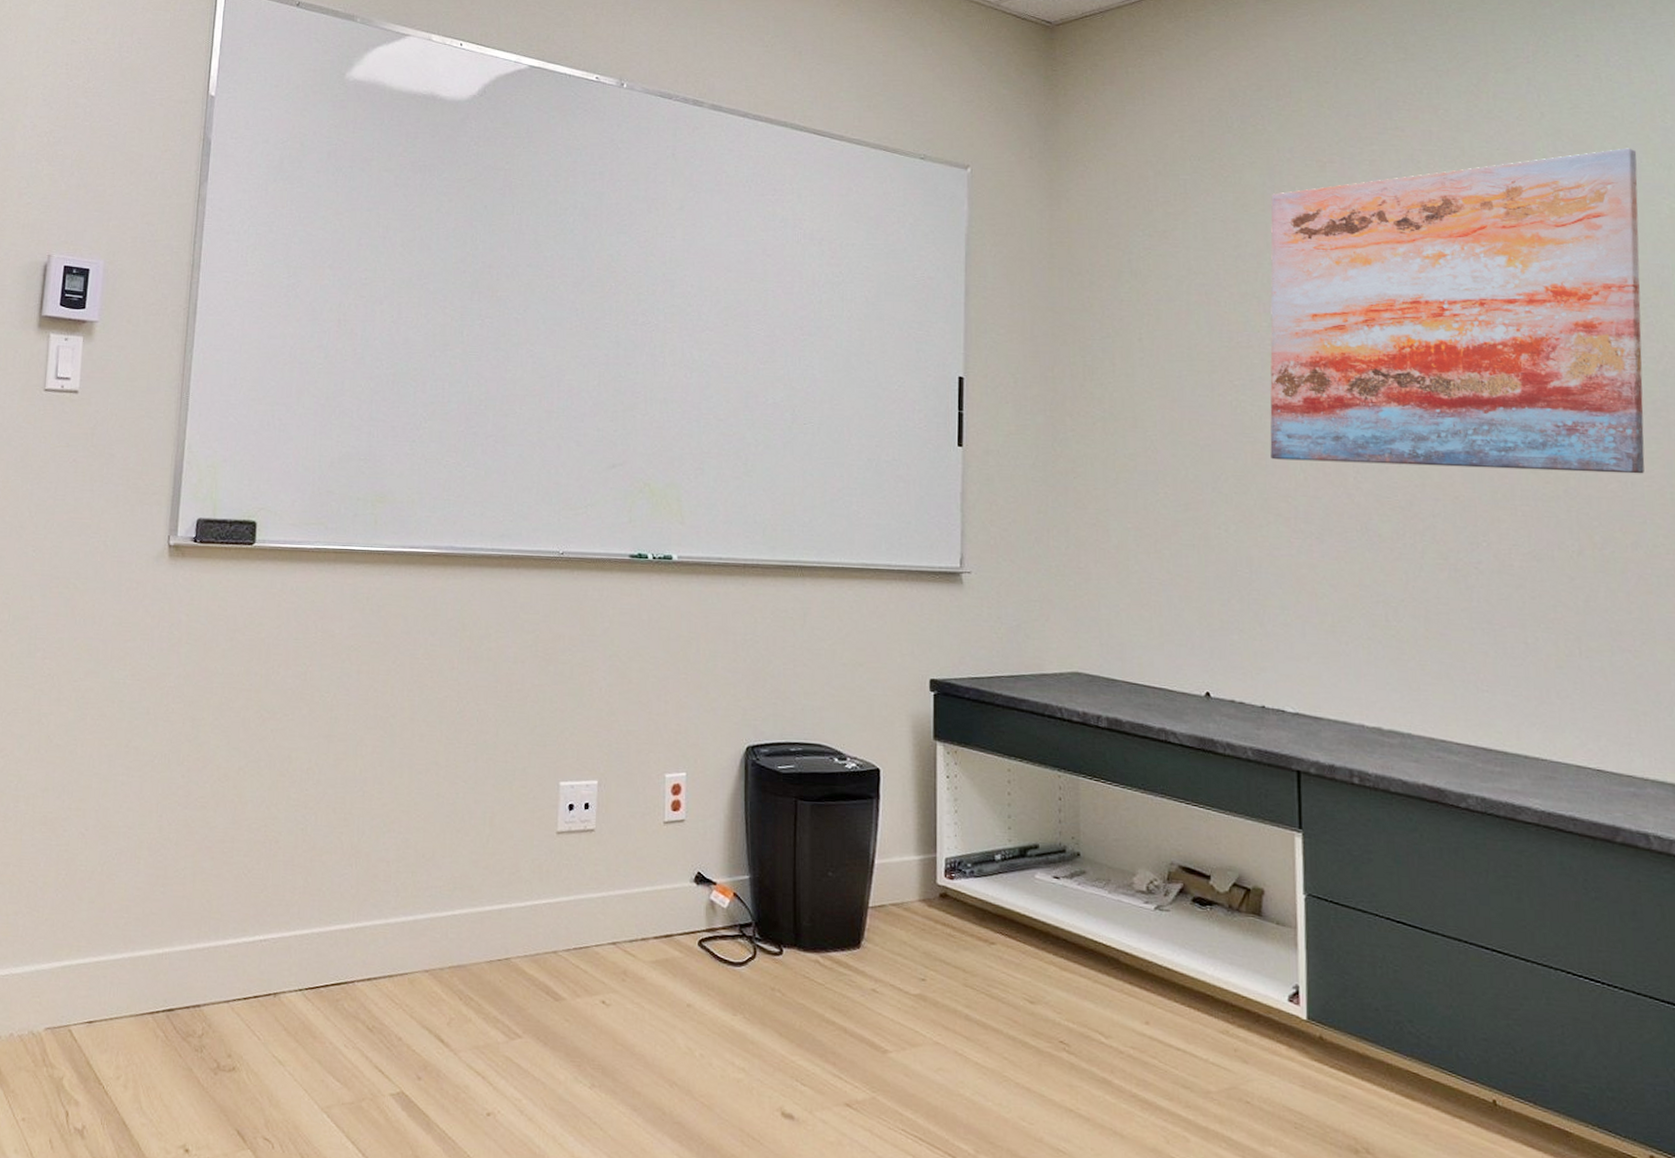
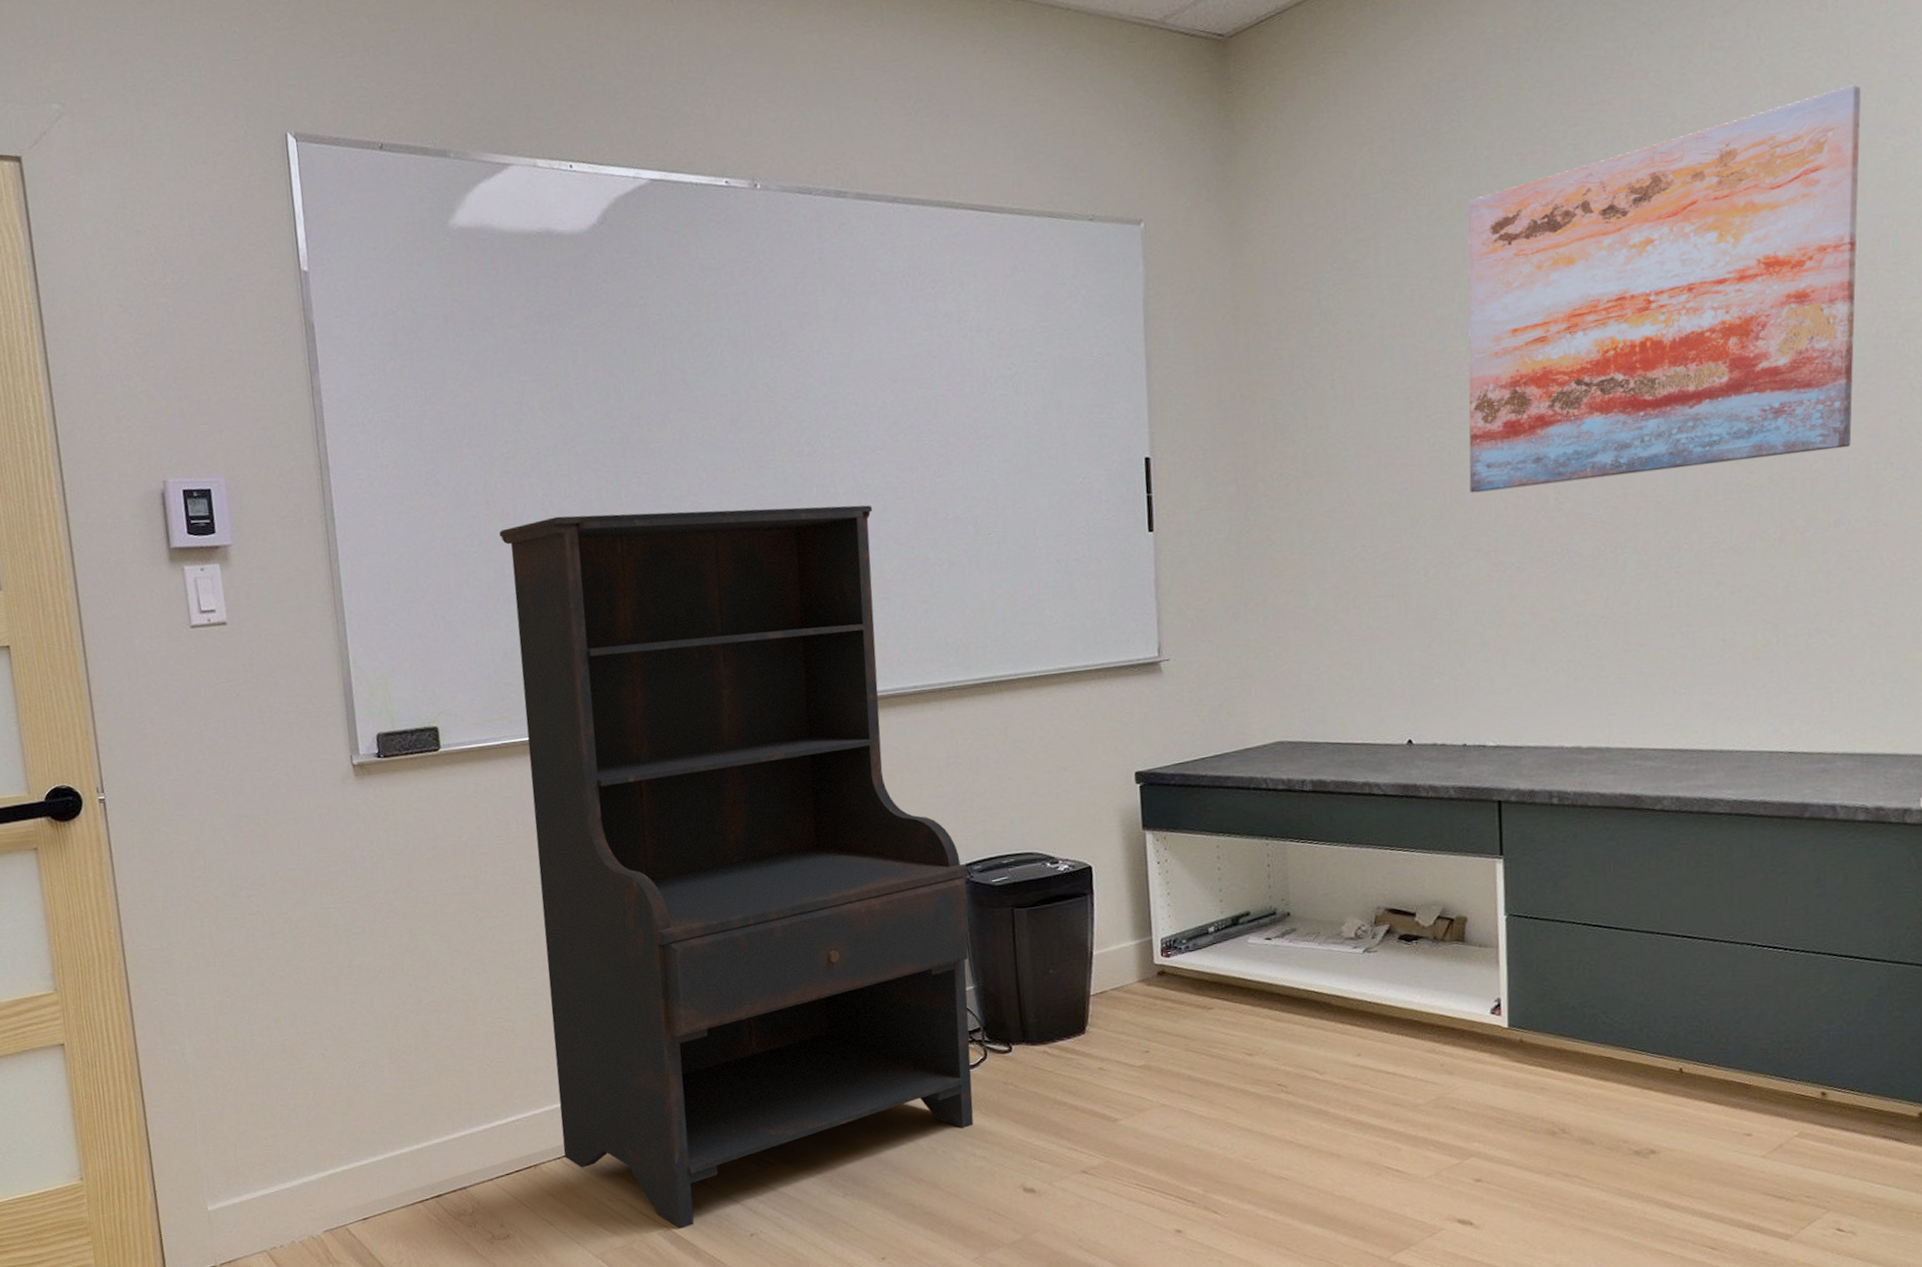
bookshelf: none [306,343,755,1094] -> present [499,505,974,1229]

